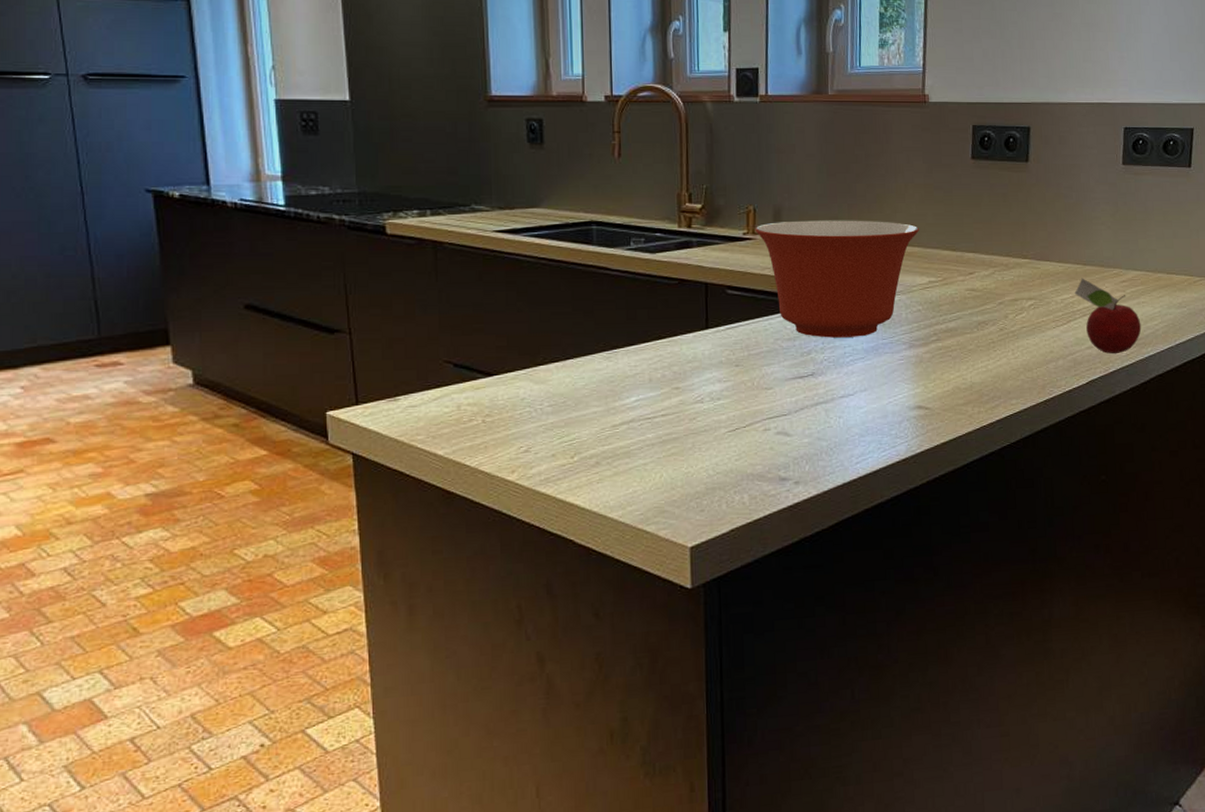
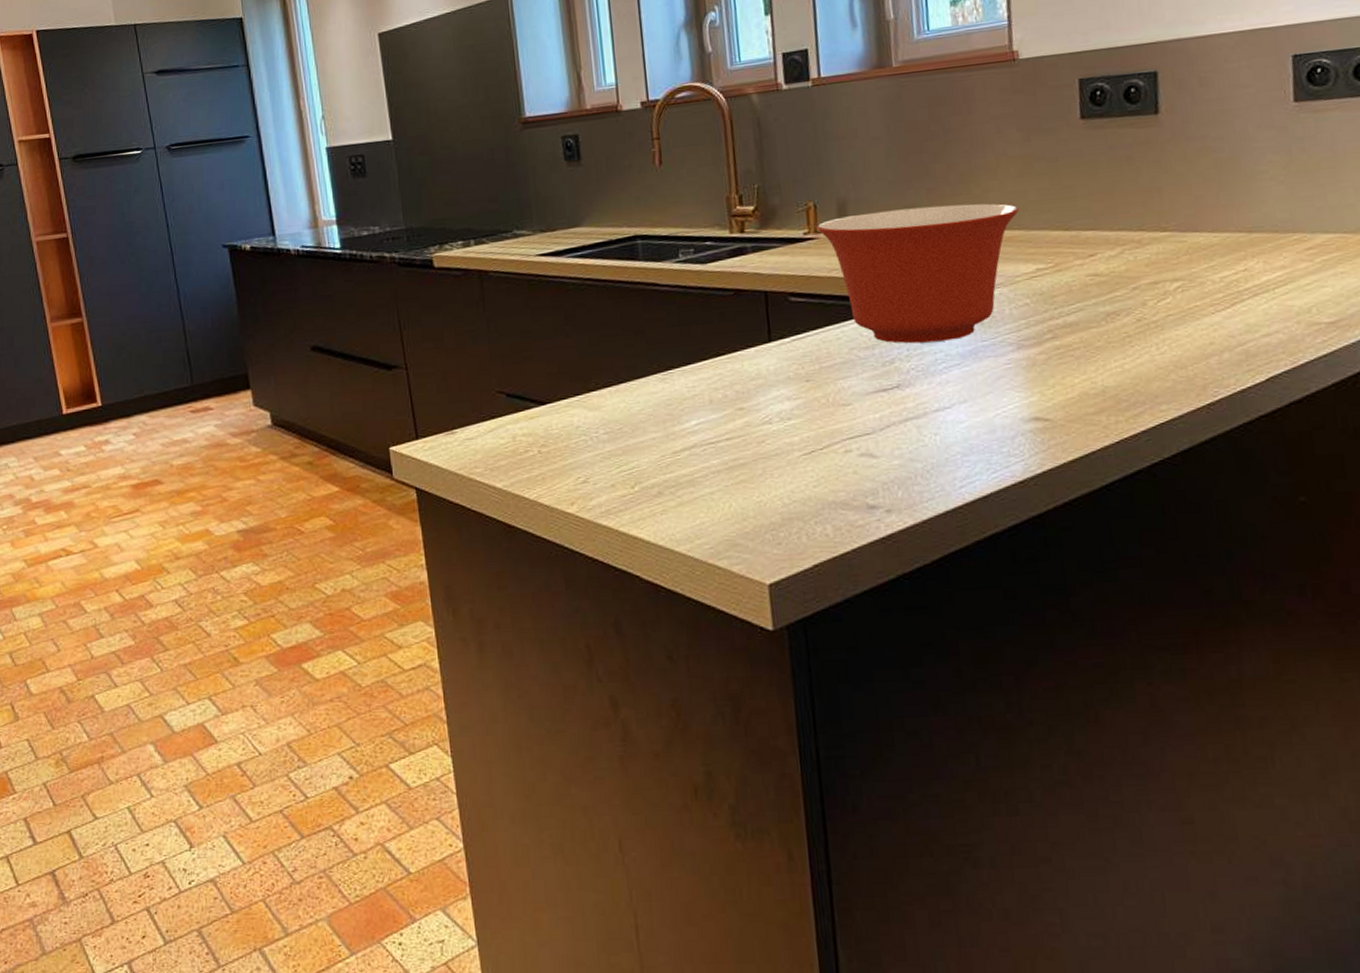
fruit: present [1074,278,1142,355] -> none [1238,248,1343,342]

